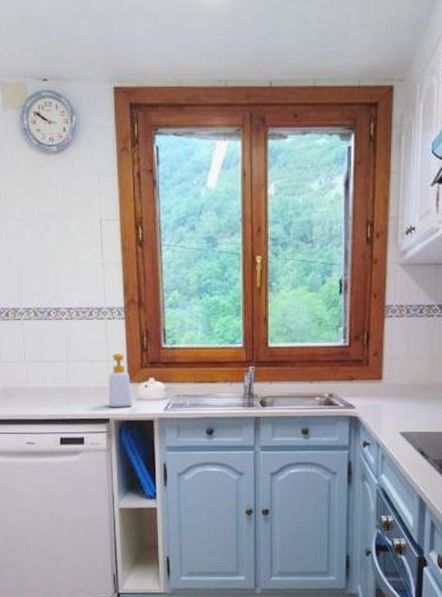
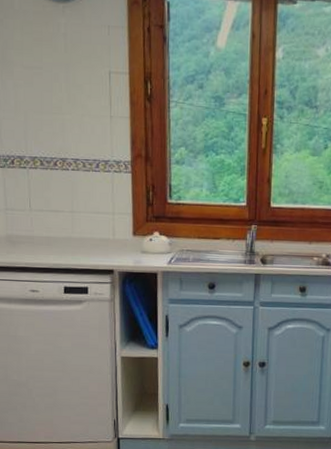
soap bottle: present [108,354,133,408] -> none [113,206,137,260]

